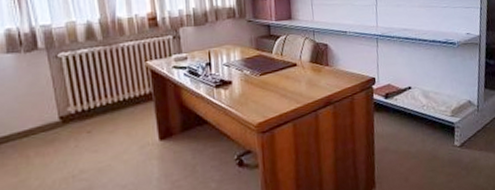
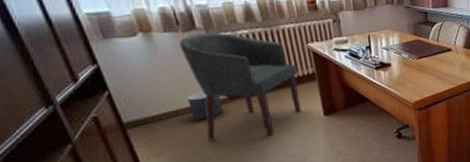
chair: none [20,52,135,168] -> present [179,32,301,140]
planter: none [21,114,56,147] -> present [187,91,224,121]

